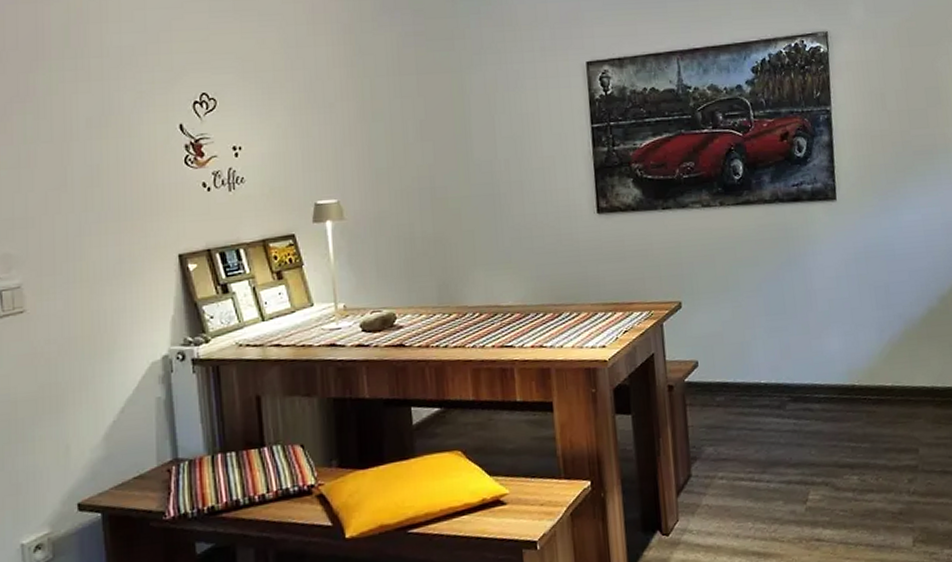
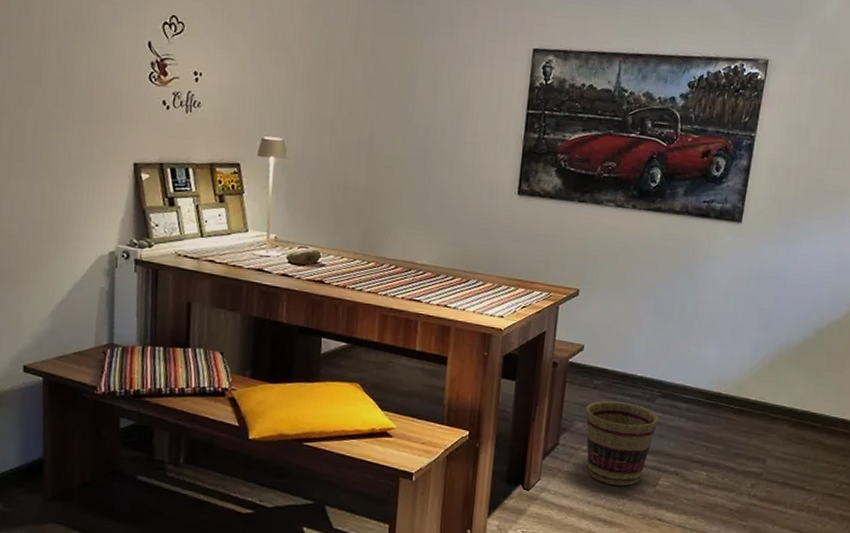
basket: none [713,414,794,511] -> present [585,400,659,486]

